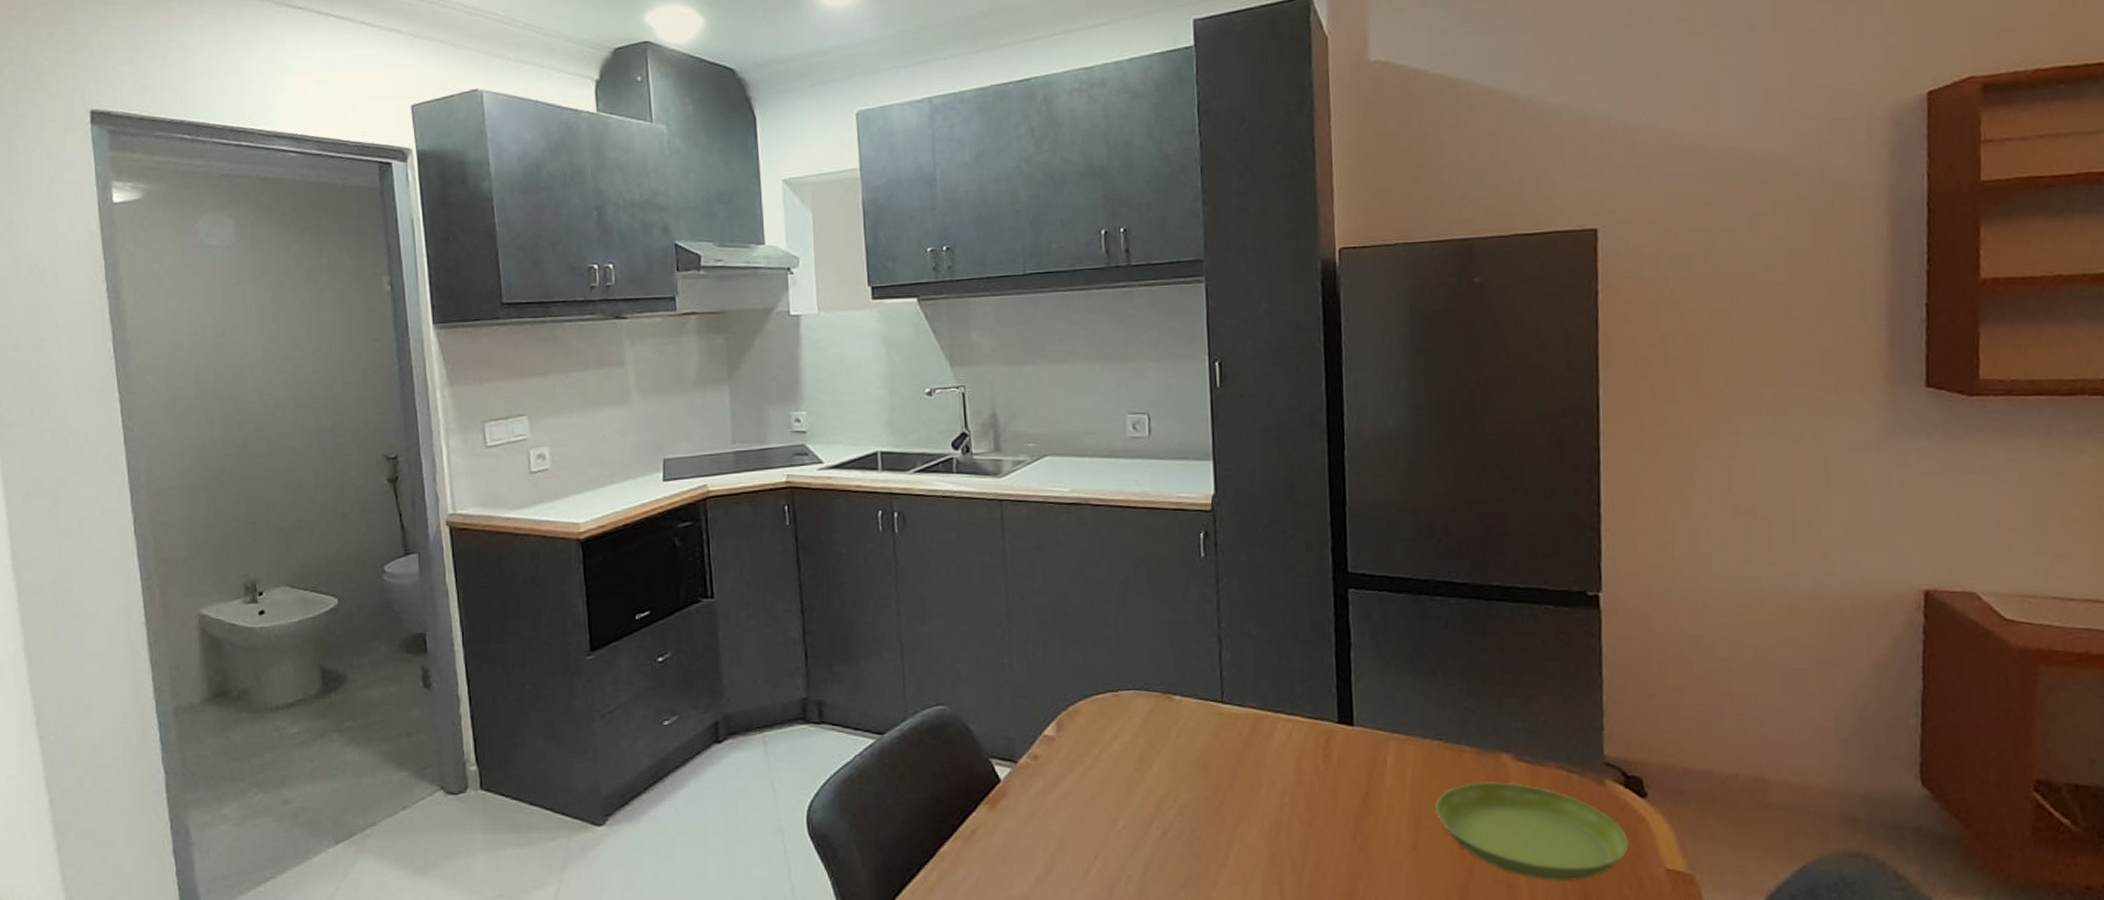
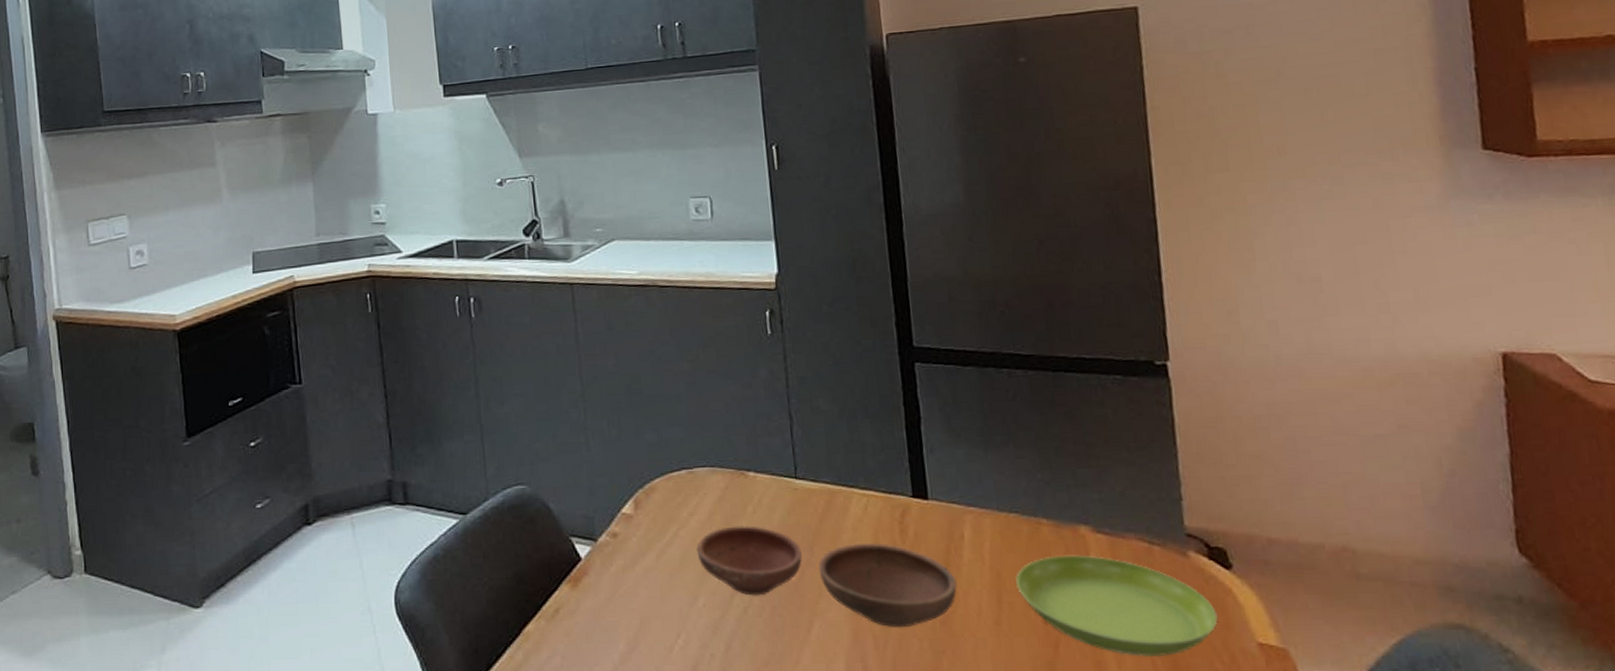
bowl: none [1118,749,1377,851] -> present [696,526,957,627]

